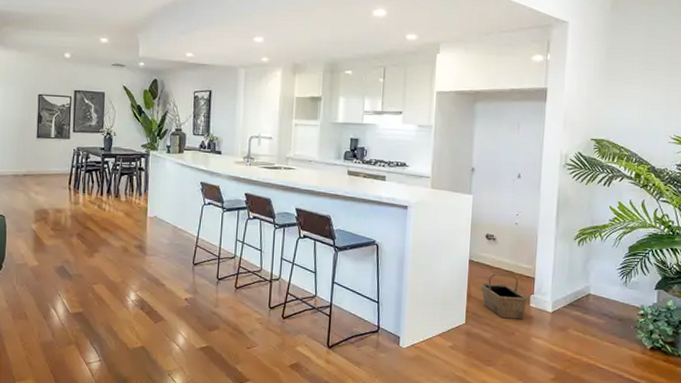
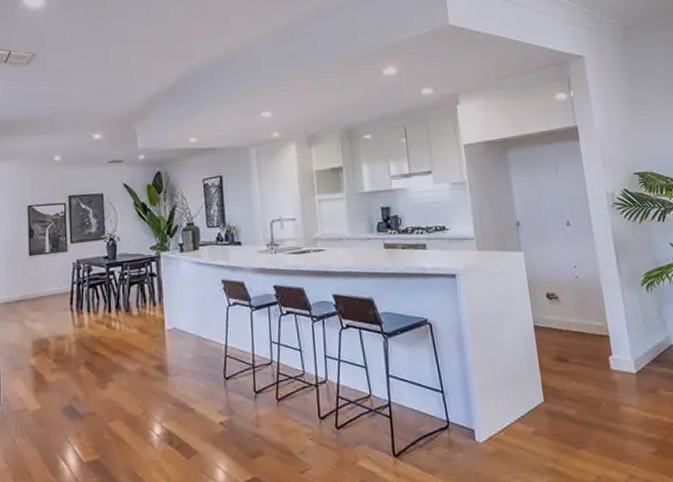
basket: present [481,273,528,320] -> none [552,335,607,389]

